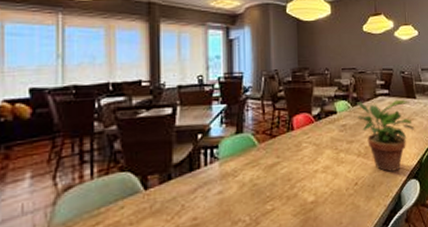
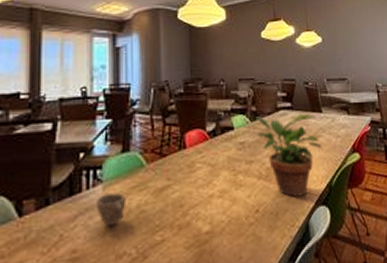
cup: none [213,169,241,197] -> present [95,193,127,226]

